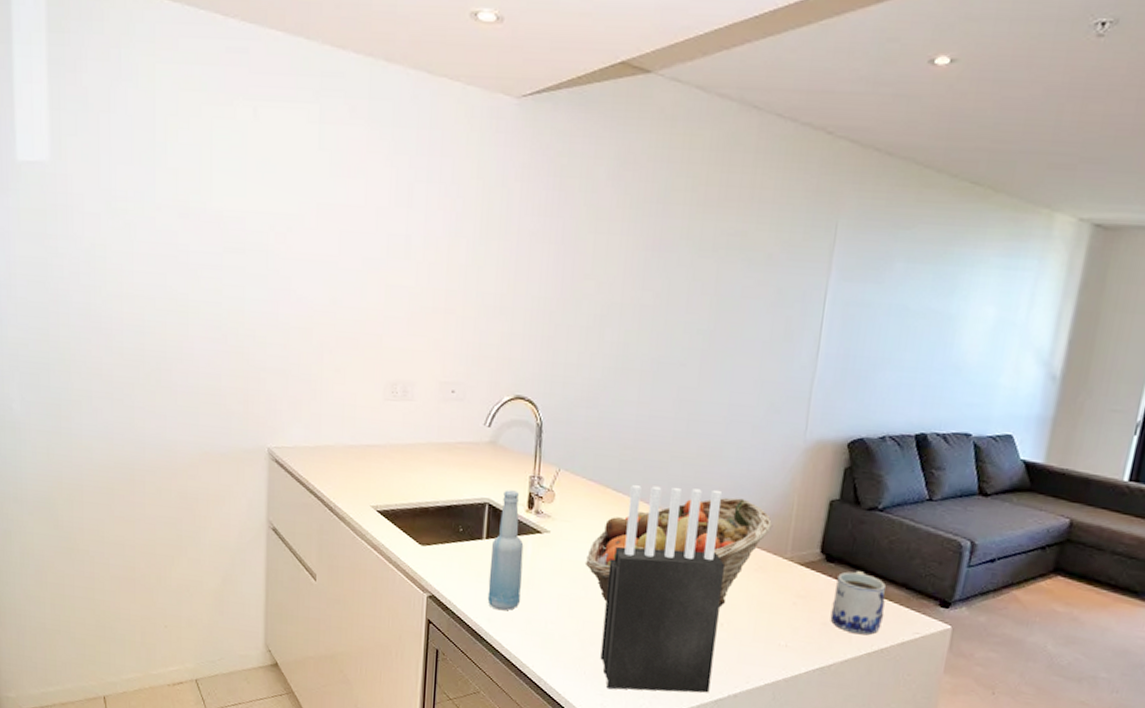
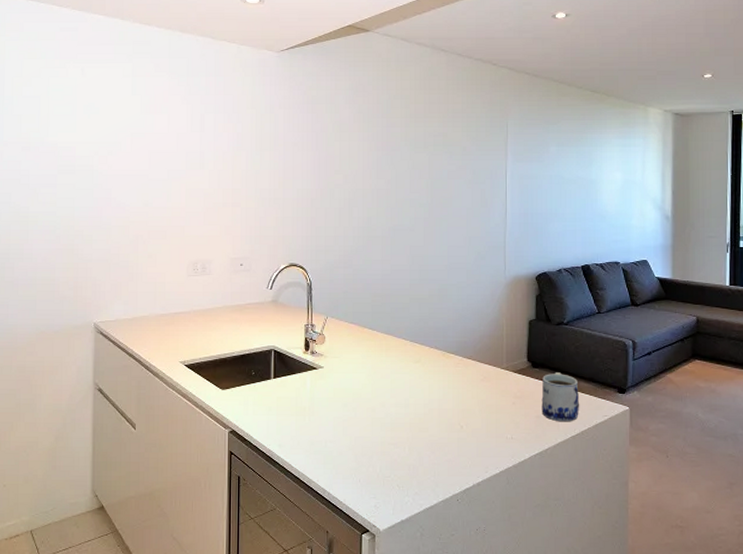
bottle: present [487,490,524,611] -> none [277,337,304,437]
fruit basket: present [586,497,773,608] -> none [353,326,491,418]
knife block: present [600,485,726,693] -> none [371,321,459,491]

